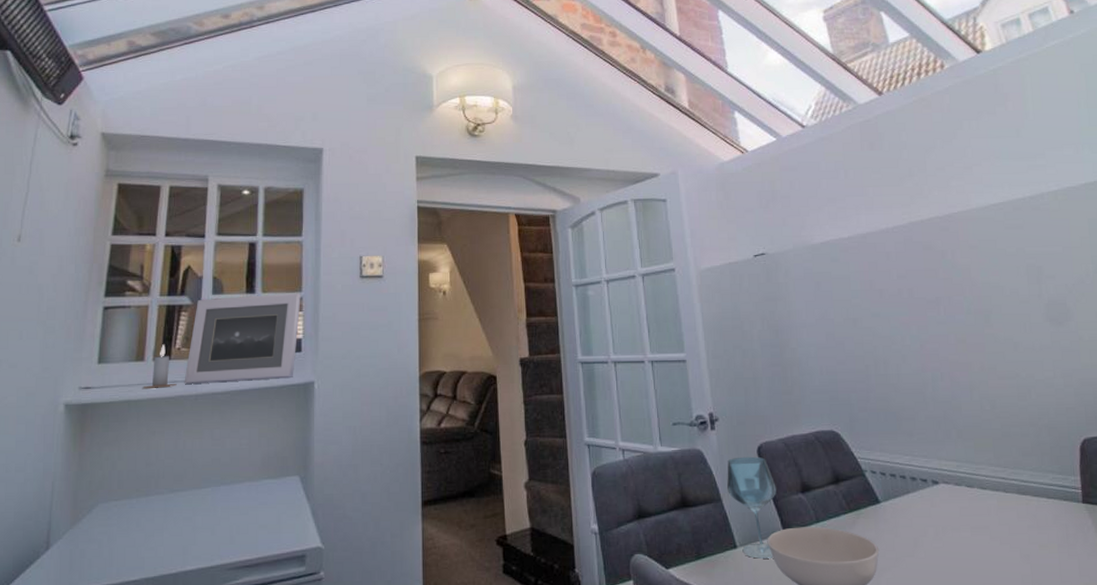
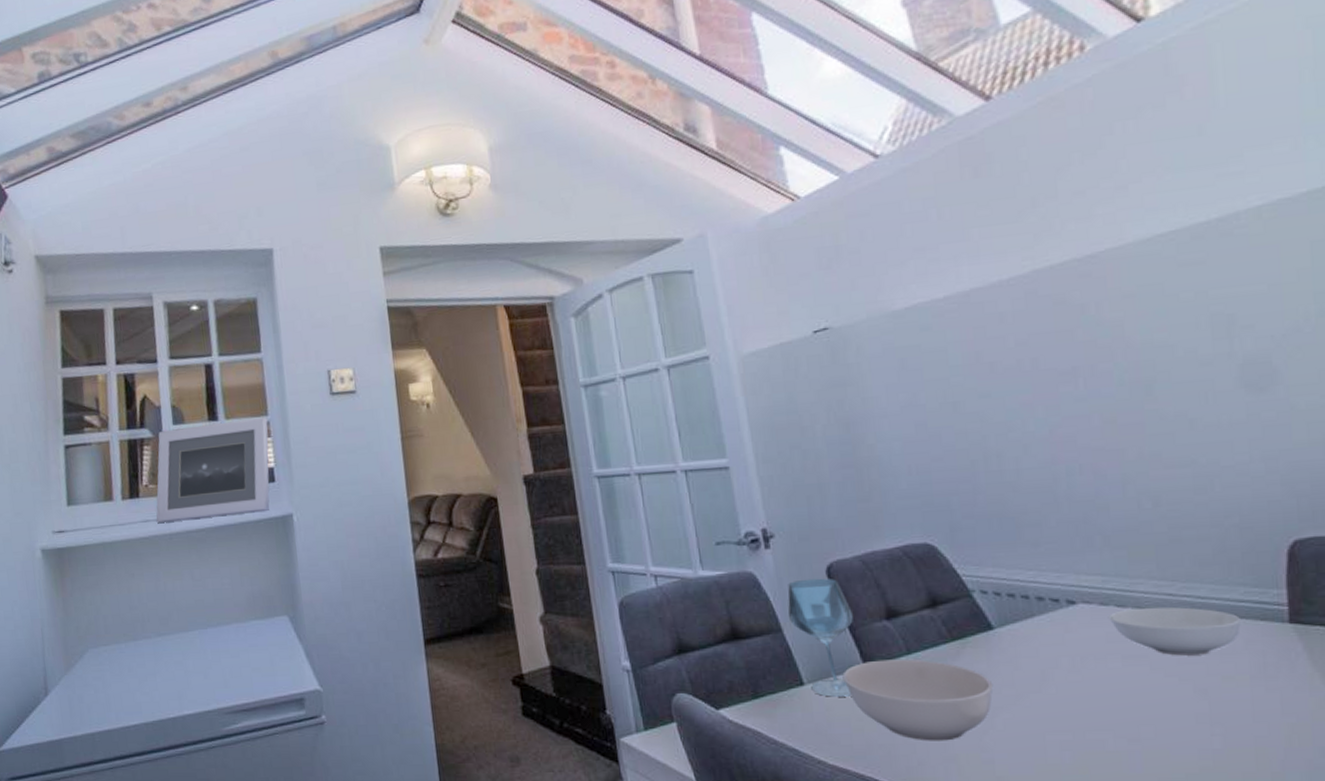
candle: present [142,344,177,388] -> none [115,482,150,530]
bowl: none [961,488,1051,528] -> present [1108,606,1241,656]

